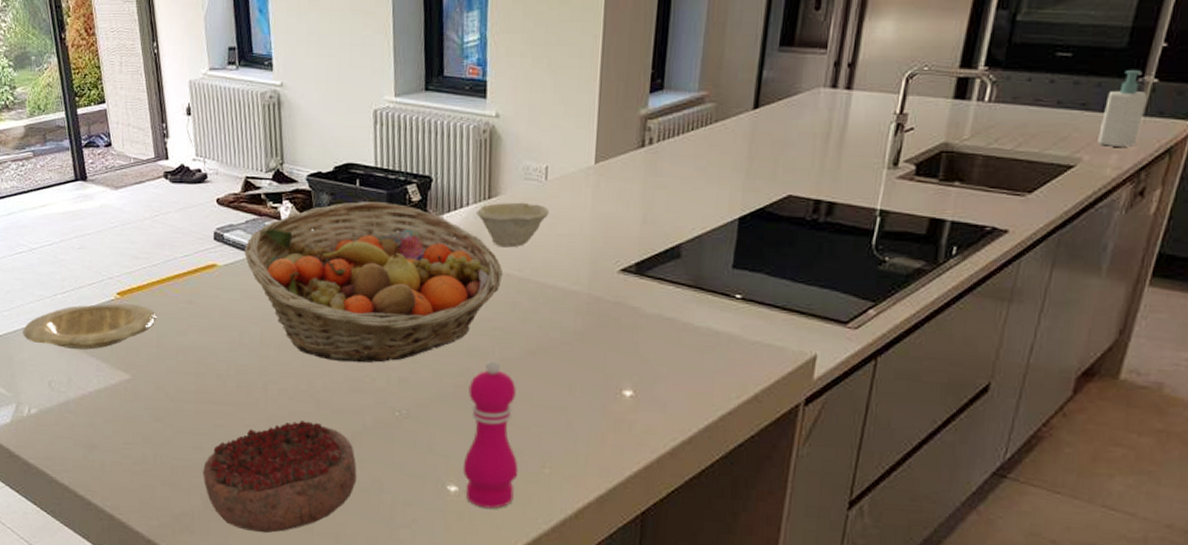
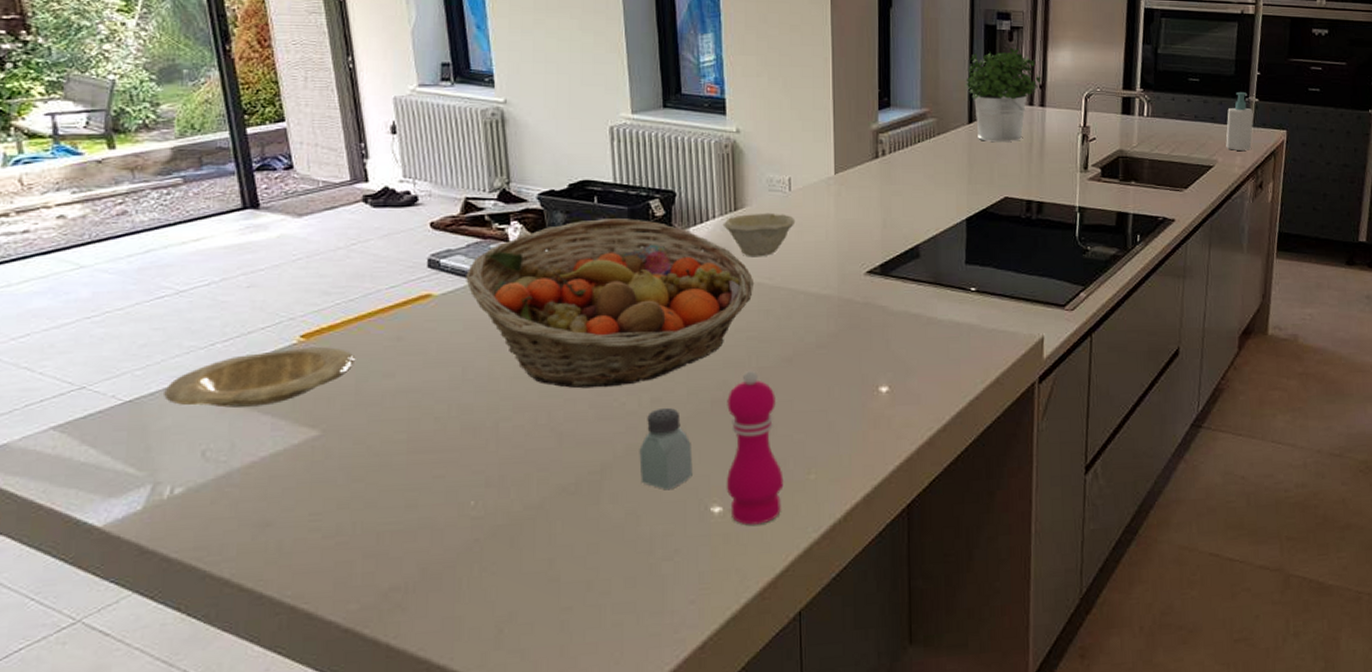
decorative bowl: present [203,420,357,534] -> none [419,457,609,596]
saltshaker: none [385,387,434,465] -> present [639,407,693,491]
potted plant: none [753,18,852,131] -> present [964,48,1042,141]

